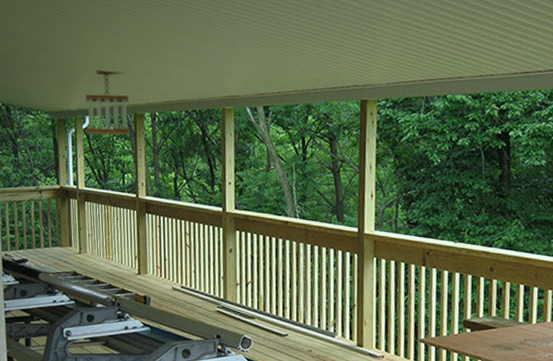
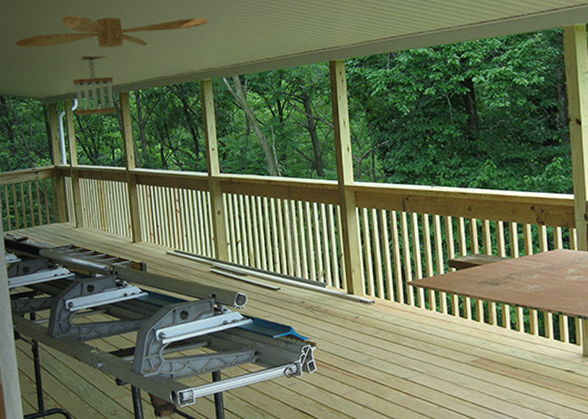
ceiling fan: none [26,24,237,65] -> present [16,15,209,48]

